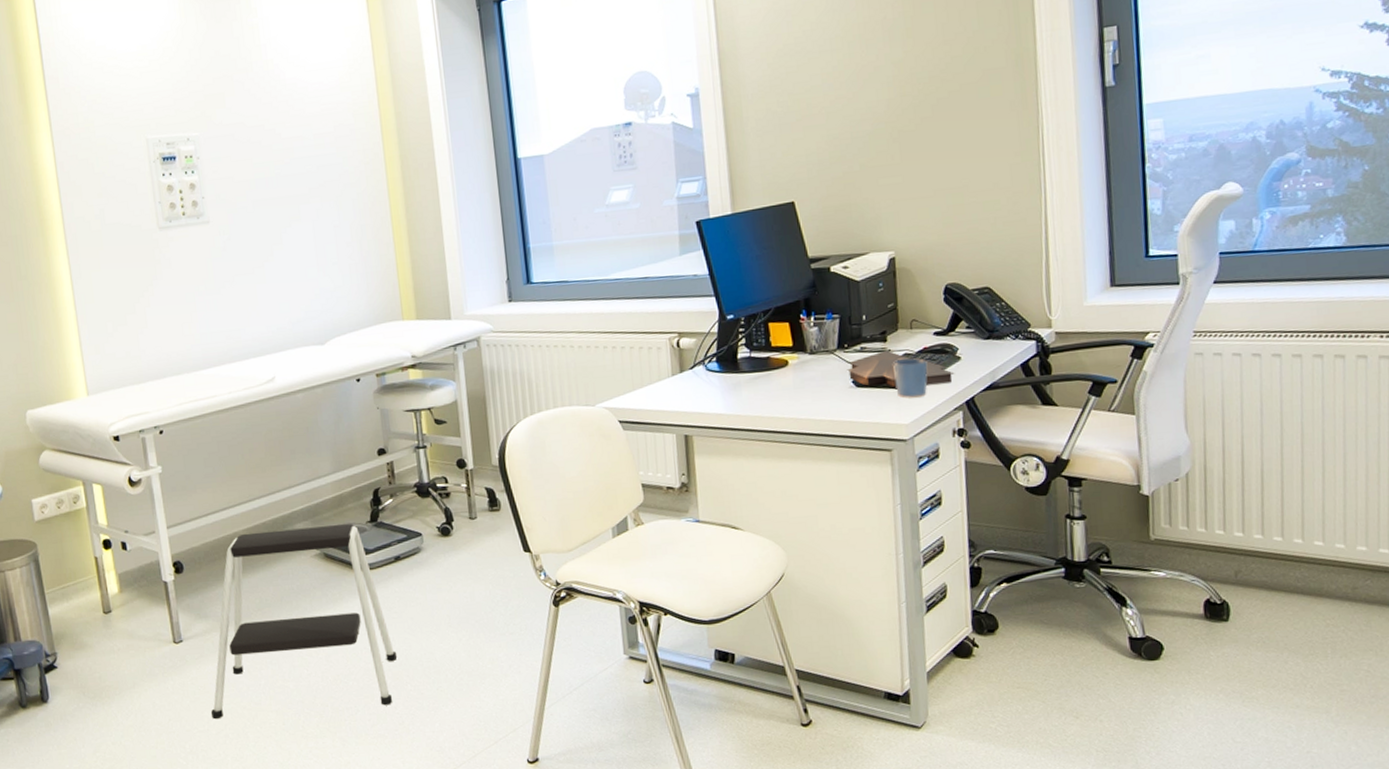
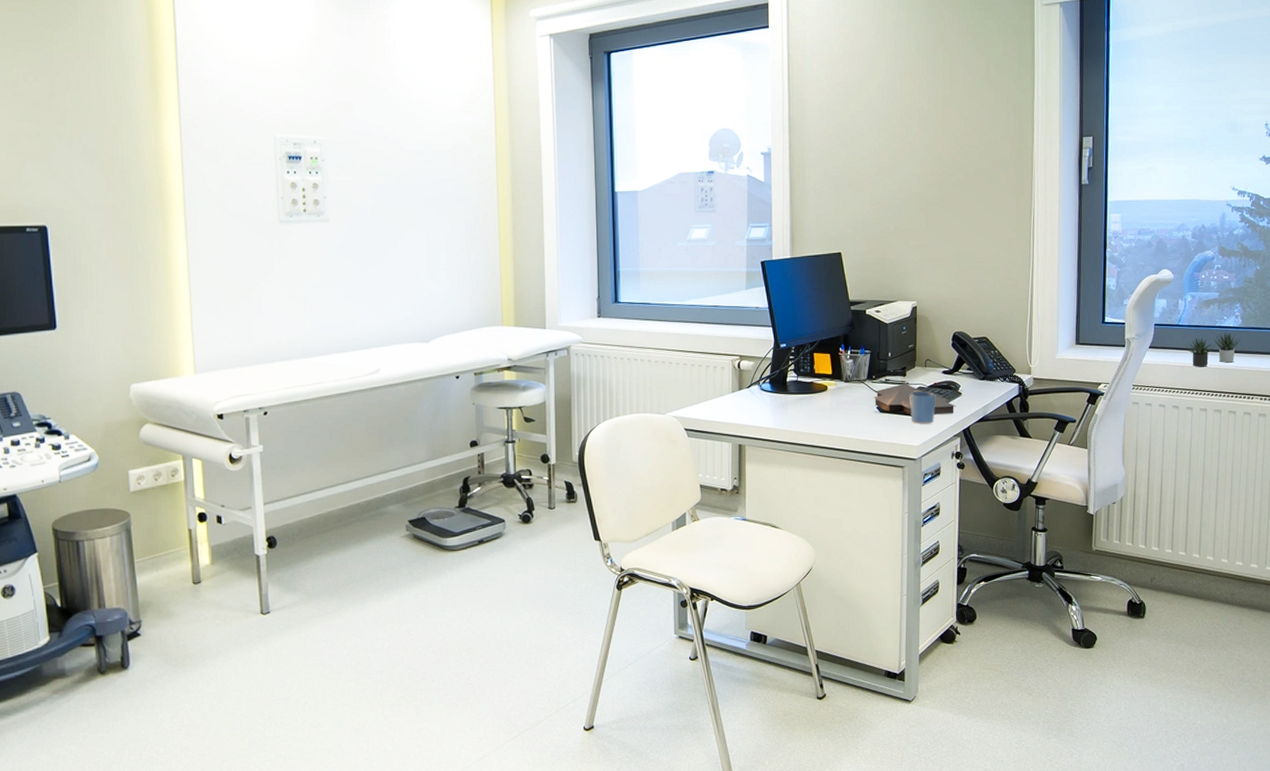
step stool: present [210,524,398,720] -> none [292,508,474,688]
succulent plant: none [1266,254,1346,303] -> present [1185,332,1241,367]

